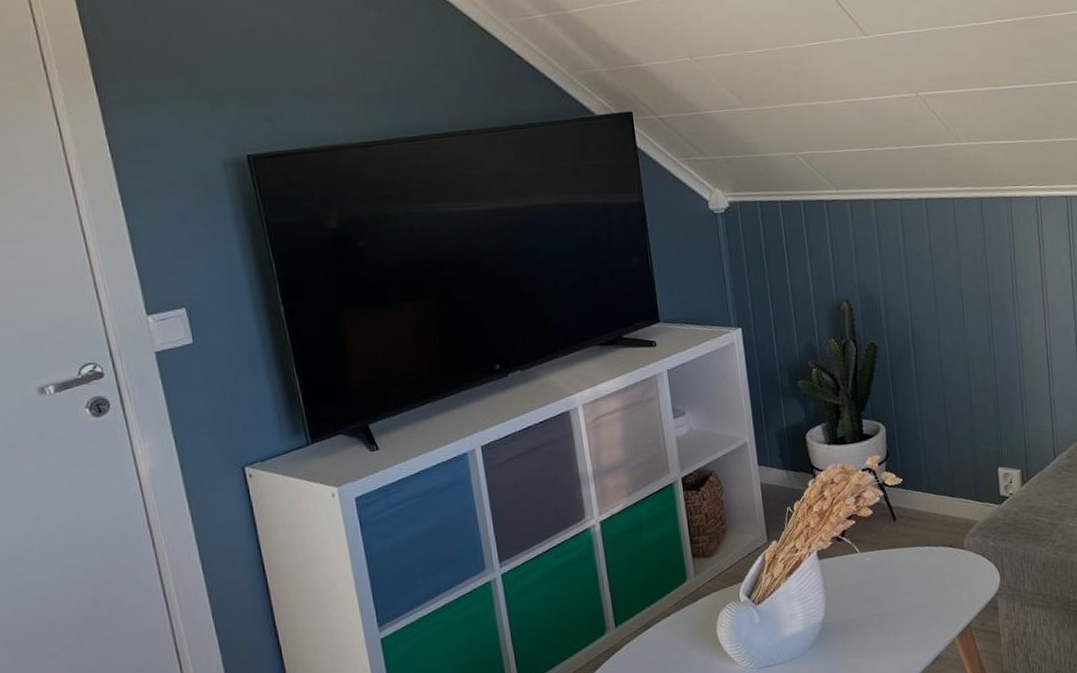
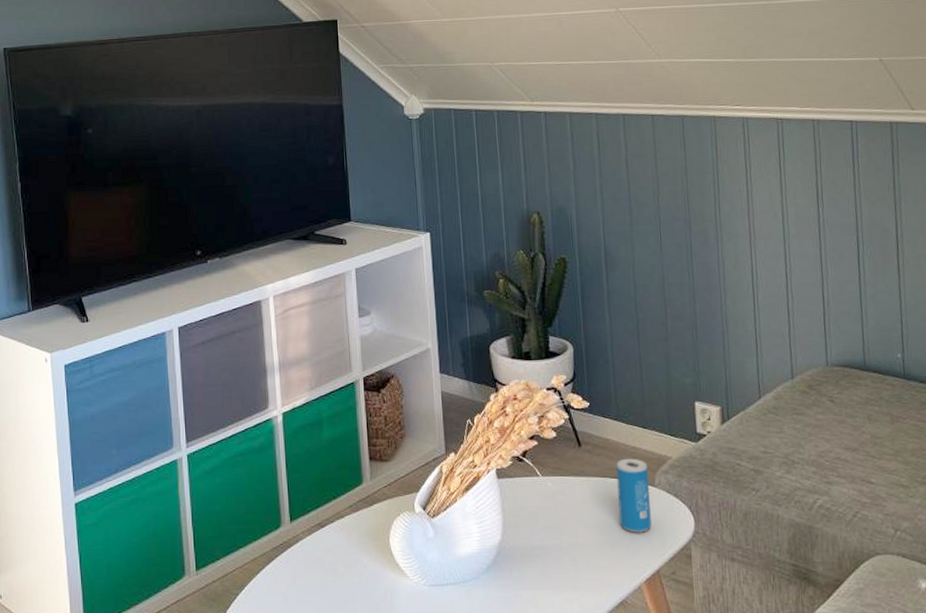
beverage can: none [928,525,962,594] -> present [616,458,652,533]

